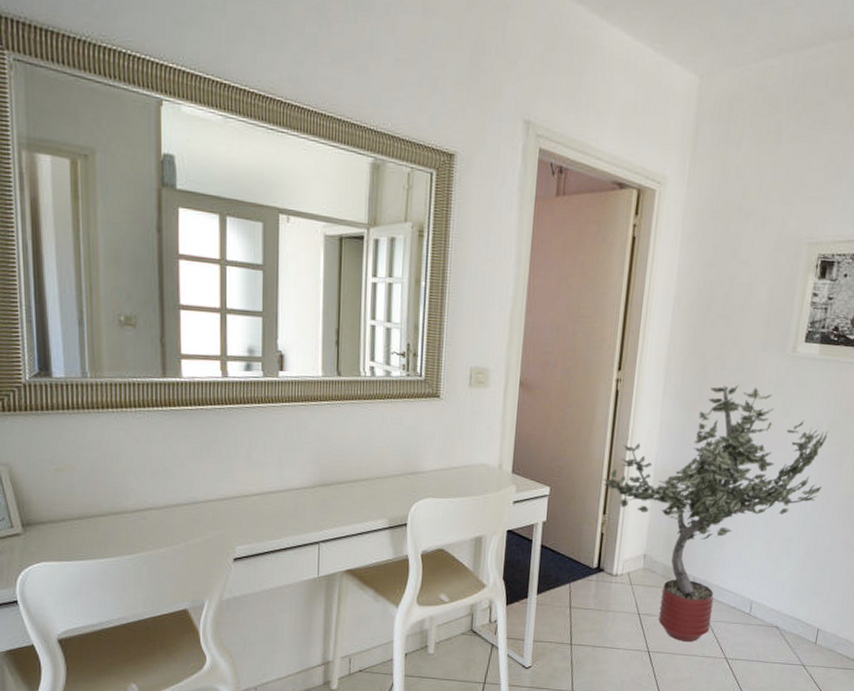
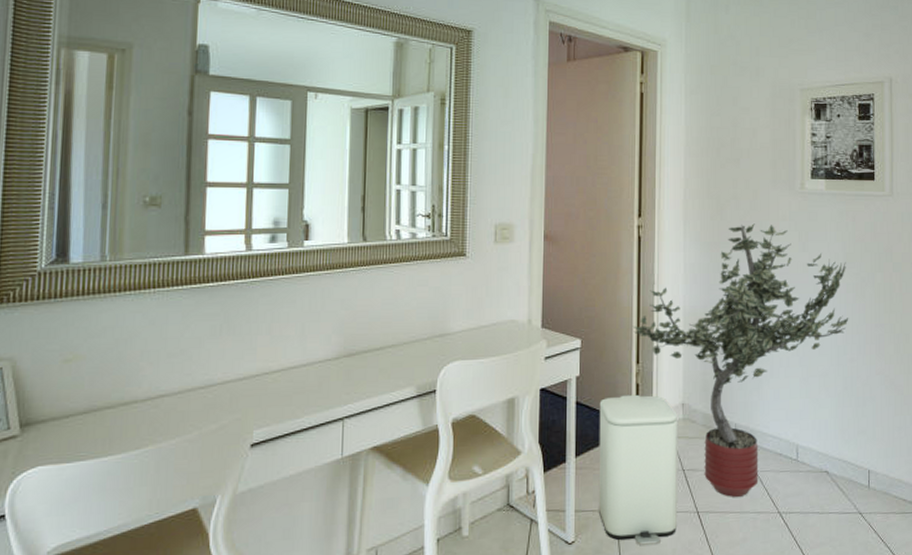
pedal bin: none [555,542,640,675] -> present [598,394,679,545]

